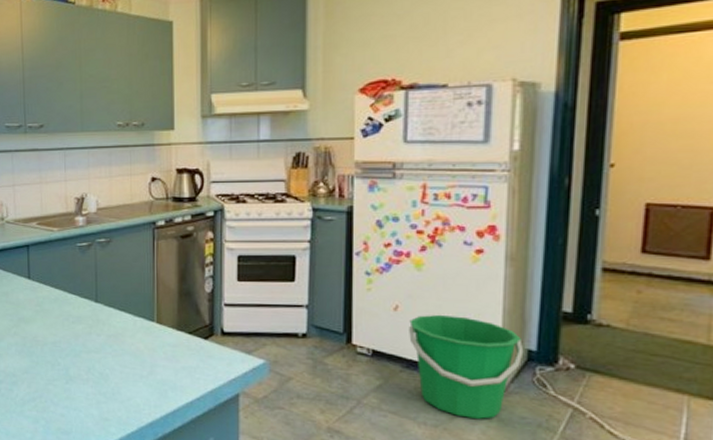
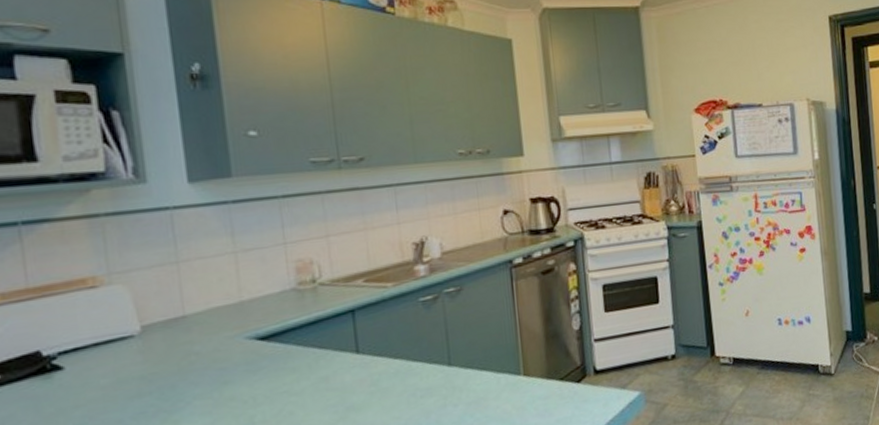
bucket: present [409,314,524,419] -> none [759,311,844,405]

